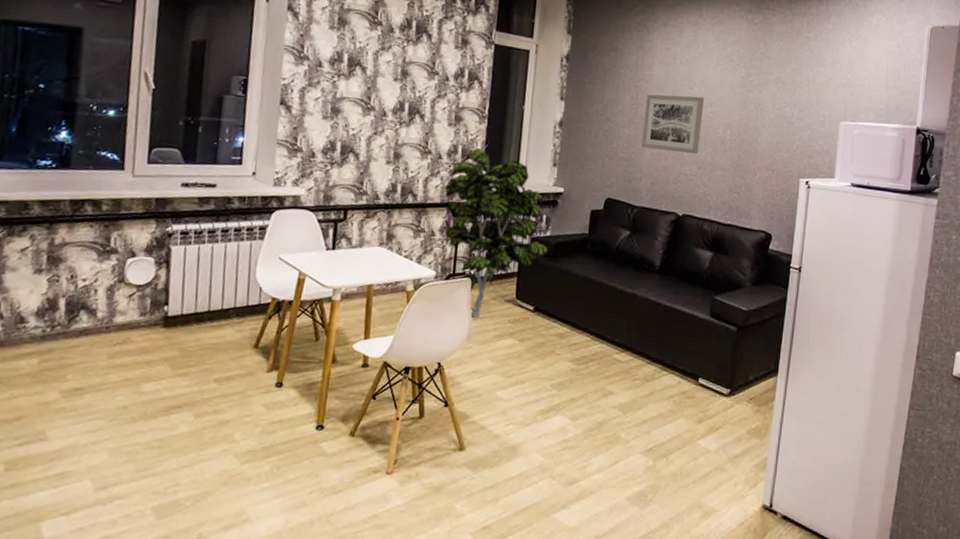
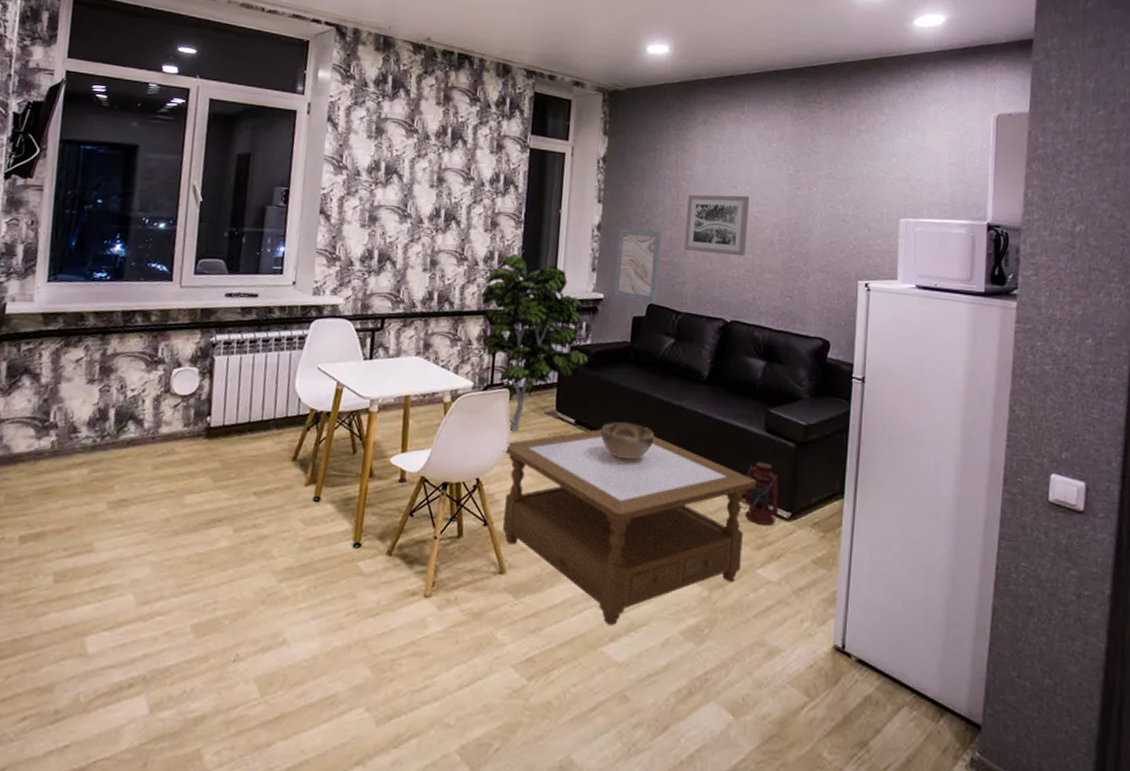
coffee table: none [463,315,700,494] -> present [503,429,756,625]
decorative bowl: none [558,308,609,343] -> present [601,421,655,460]
wall art: none [573,125,620,198] -> present [613,228,661,304]
lantern: none [685,344,720,402] -> present [741,461,779,526]

